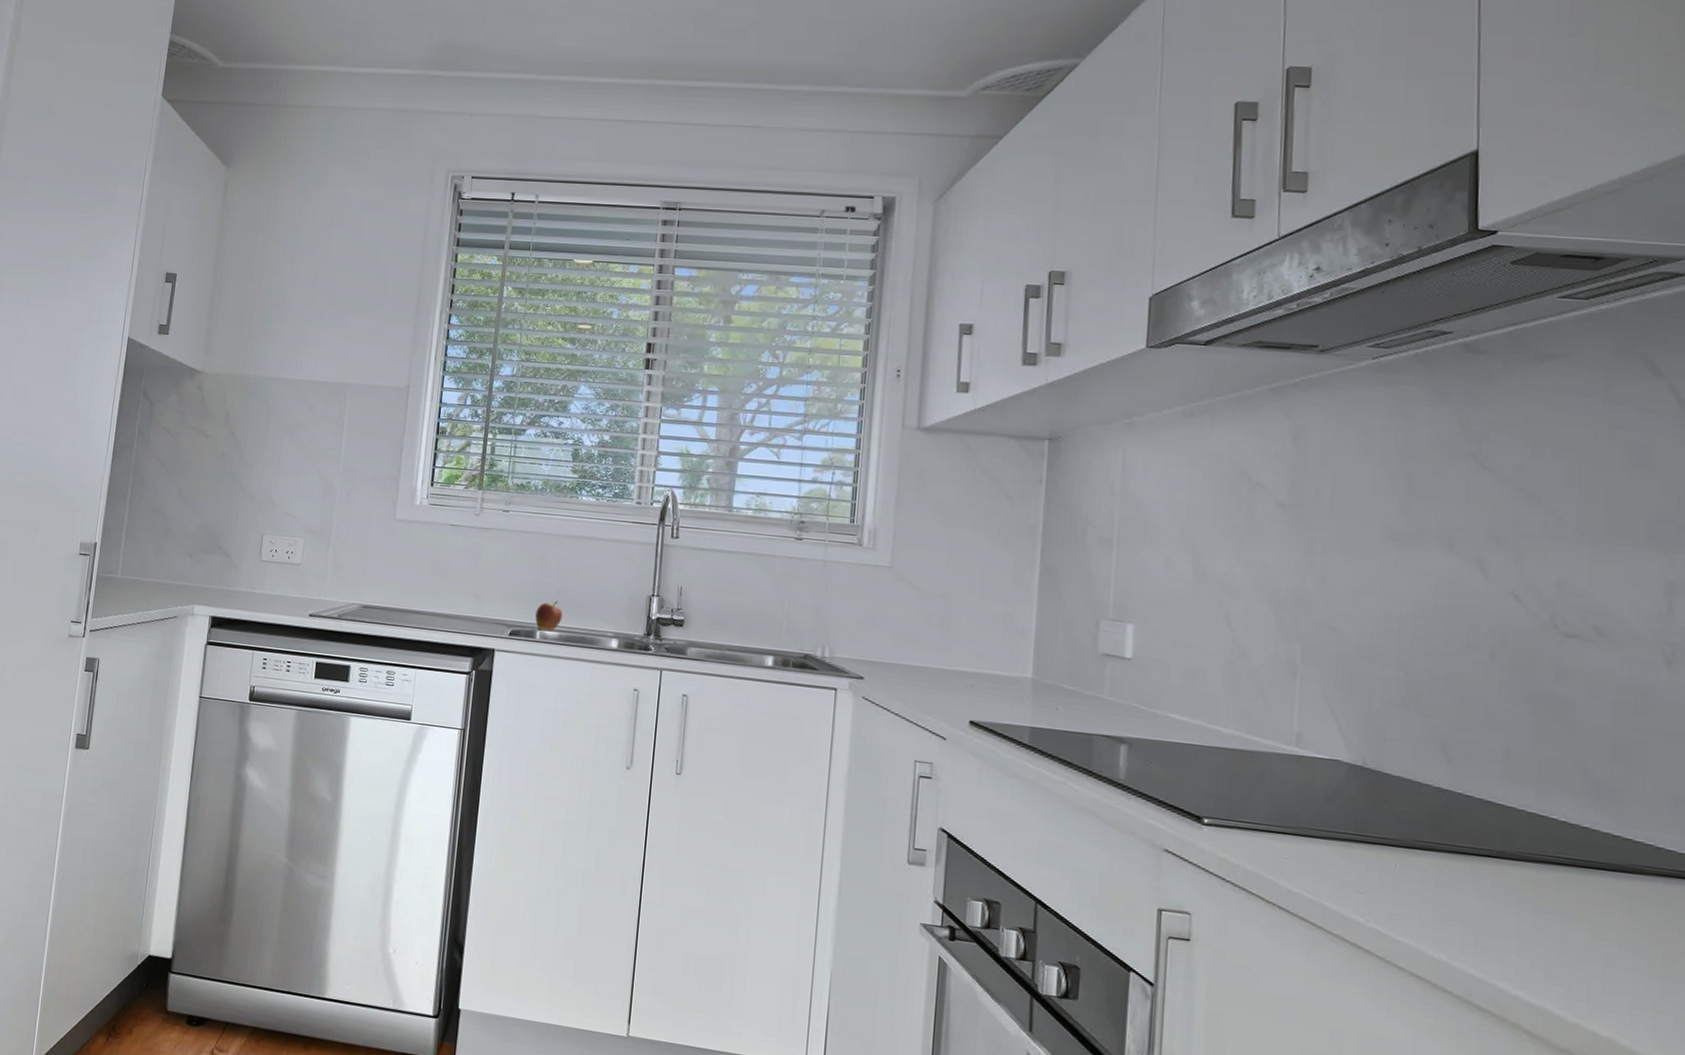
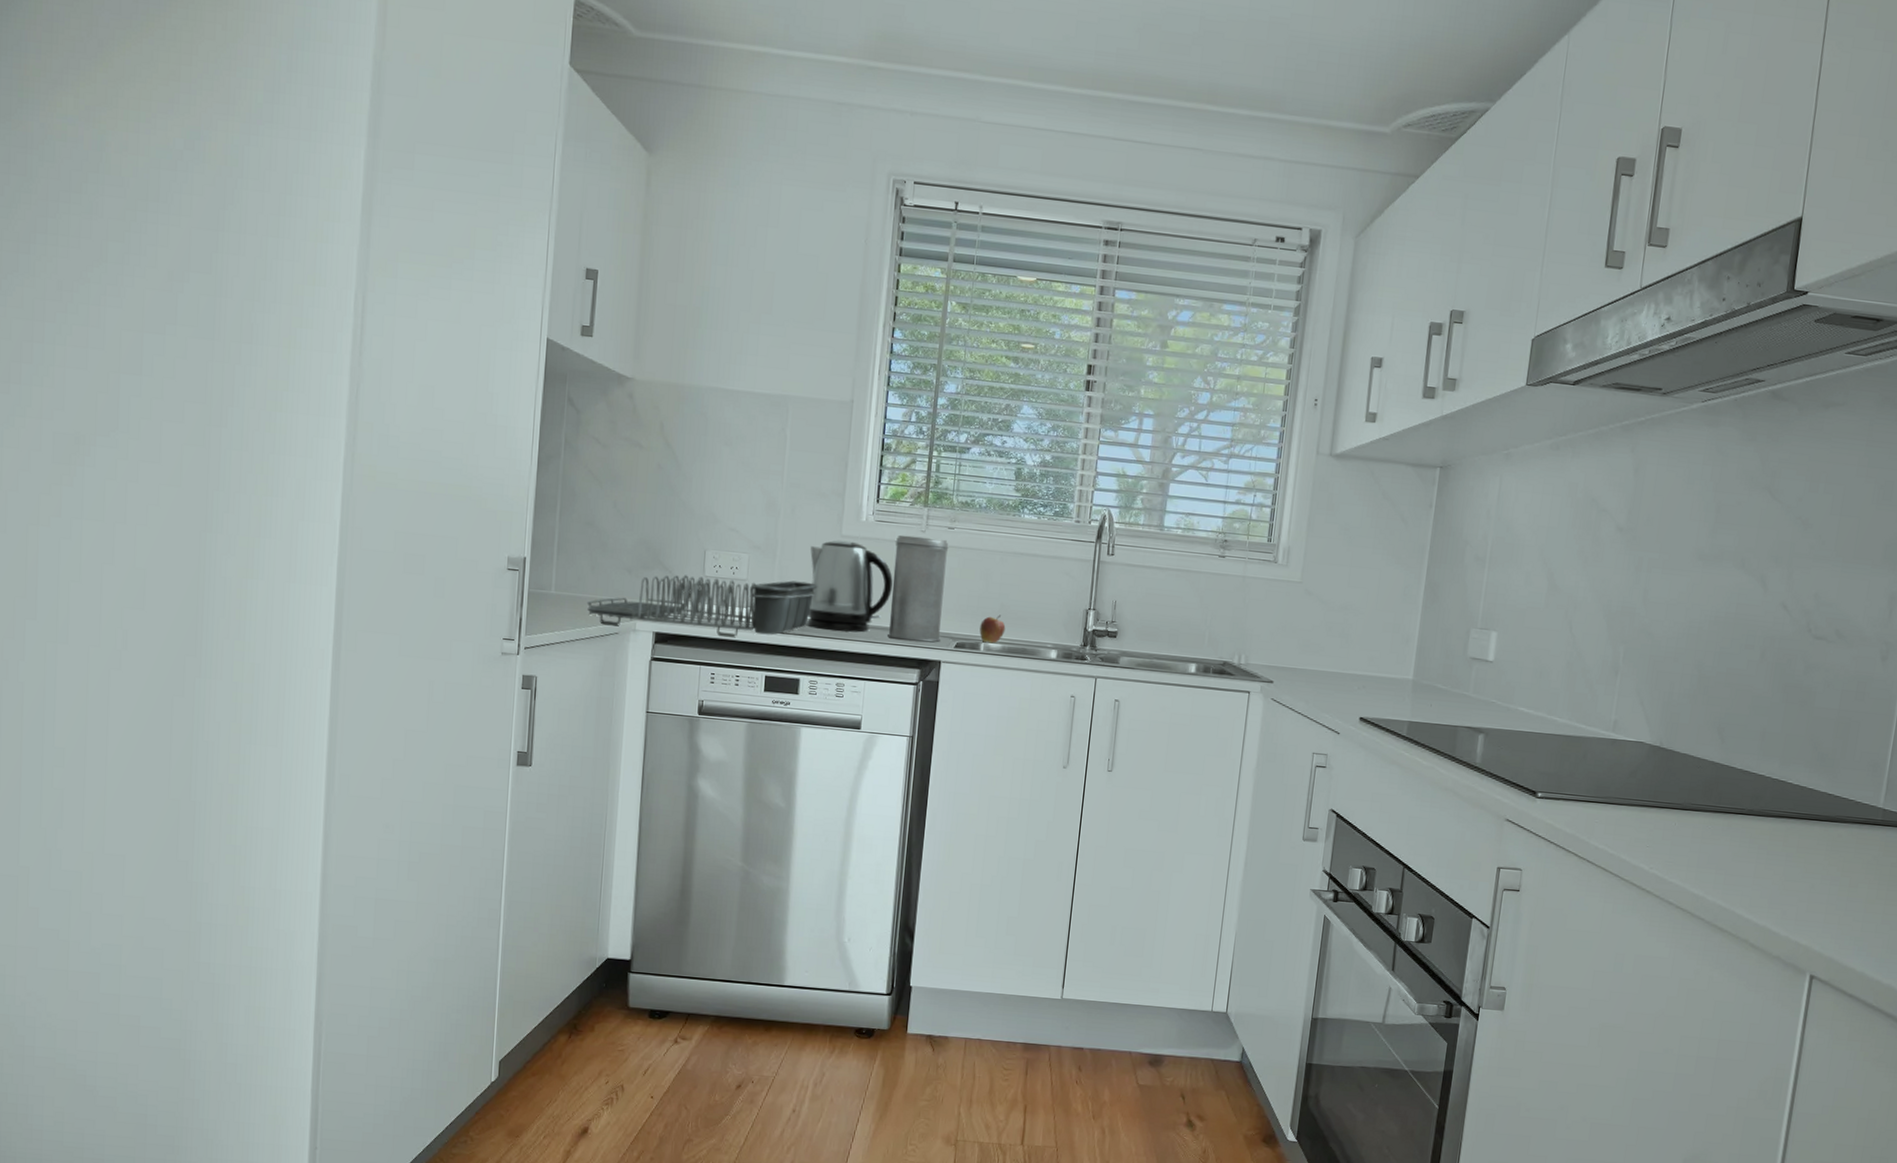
dish rack: none [149,558,371,623] -> present [586,574,818,638]
kettle: none [359,524,446,619] -> present [807,540,893,633]
canister: none [440,518,504,630] -> present [887,535,949,643]

